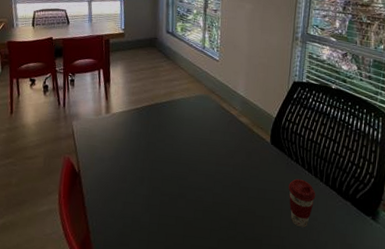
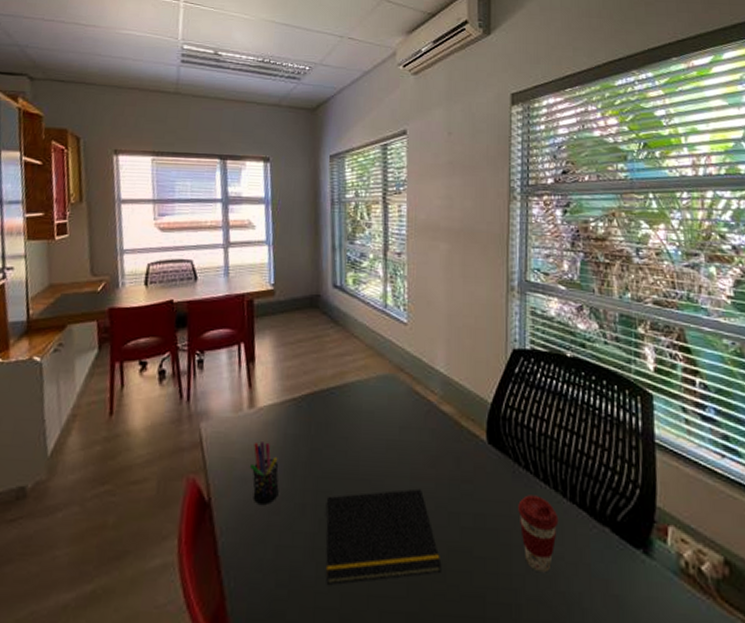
pen holder: none [106,136,126,176] -> present [249,442,279,504]
notepad: none [156,171,234,228] -> present [325,488,442,585]

